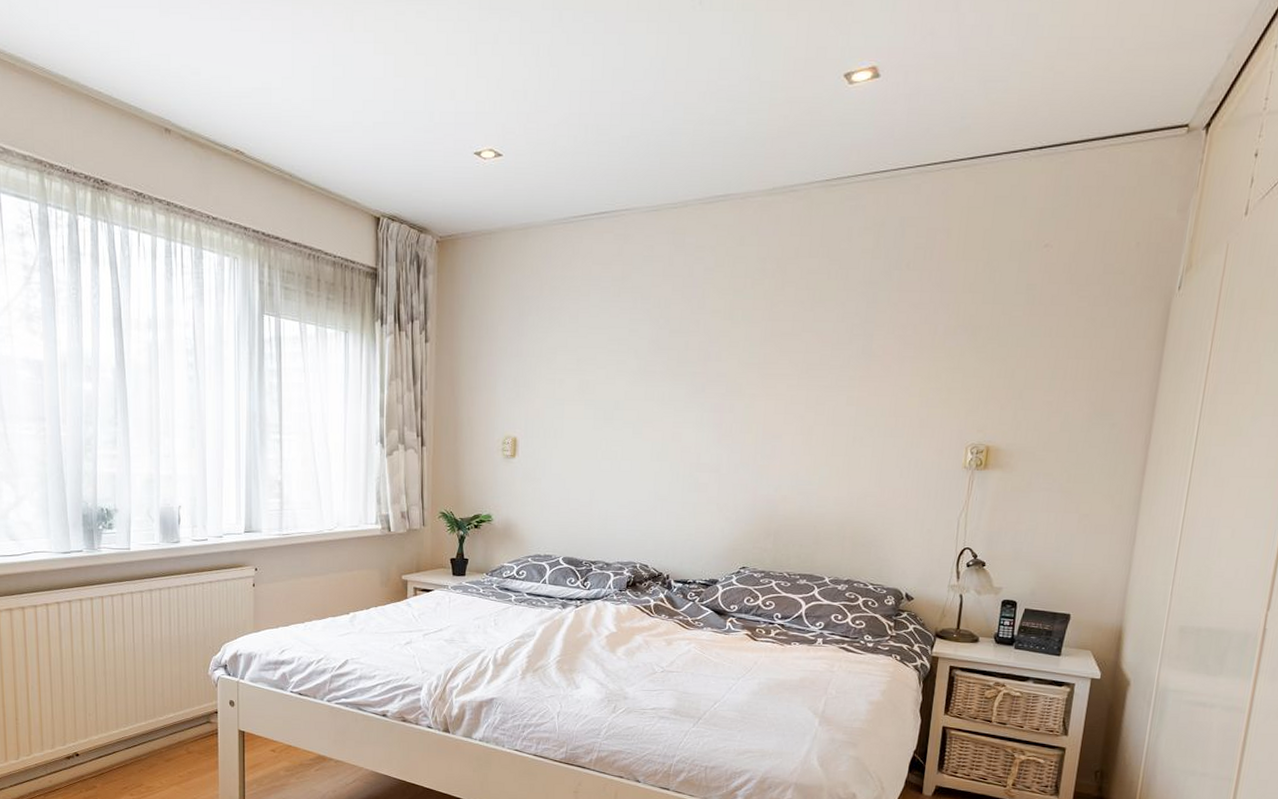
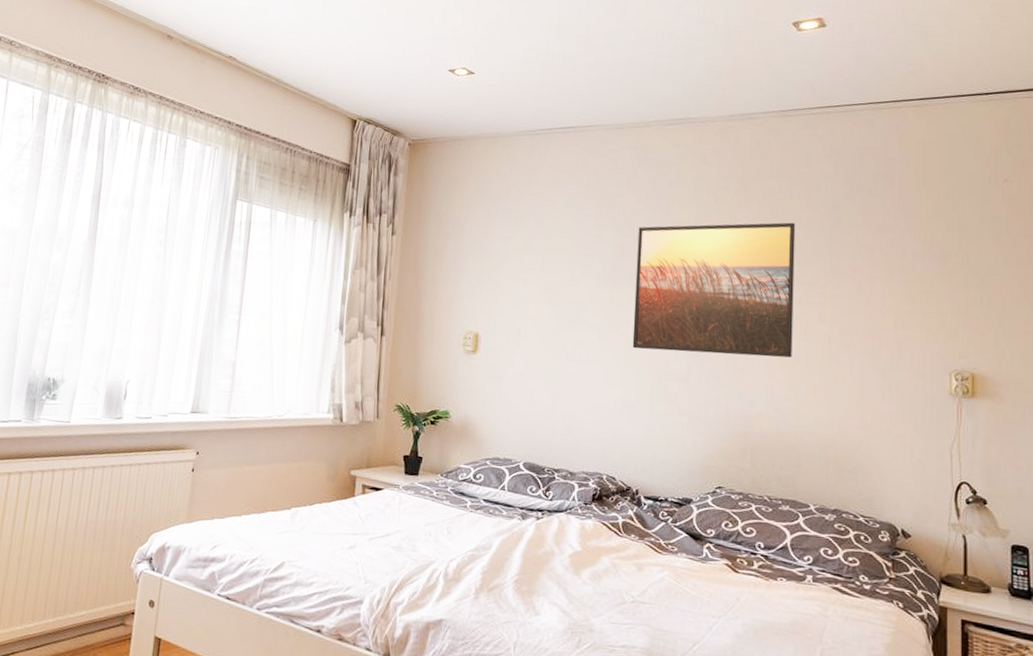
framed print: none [665,304,831,443] -> present [632,222,796,358]

